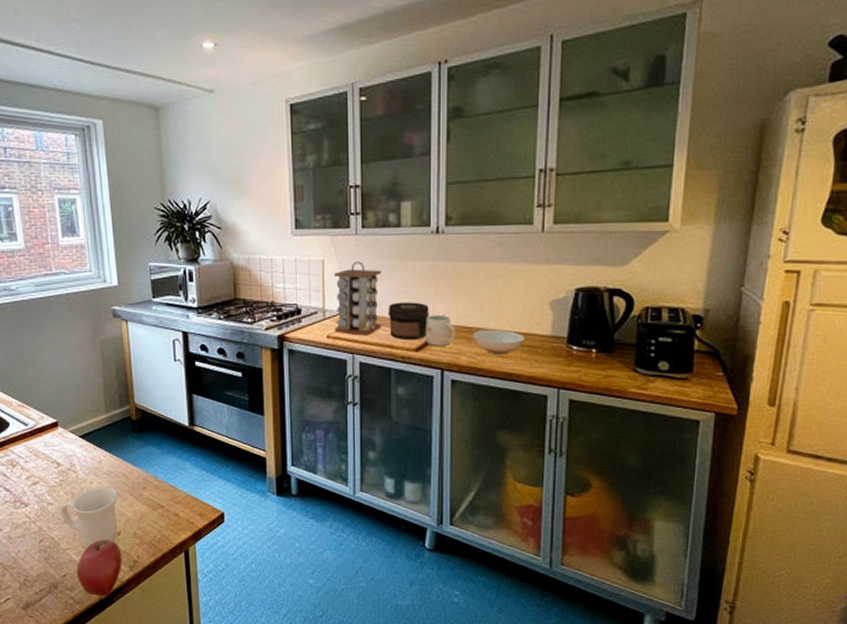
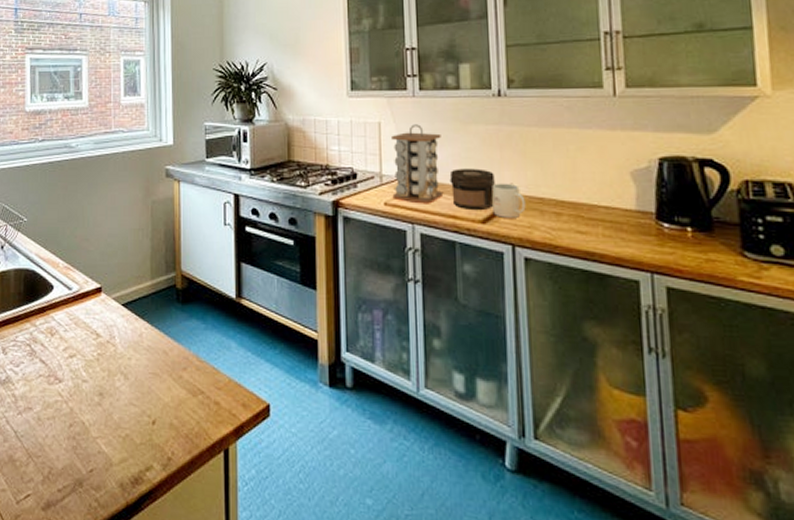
mug: present [60,487,118,549] -> none [94,364,156,439]
fruit: present [77,540,123,596] -> none [105,428,155,501]
bowl: present [473,329,526,355] -> none [546,201,607,230]

